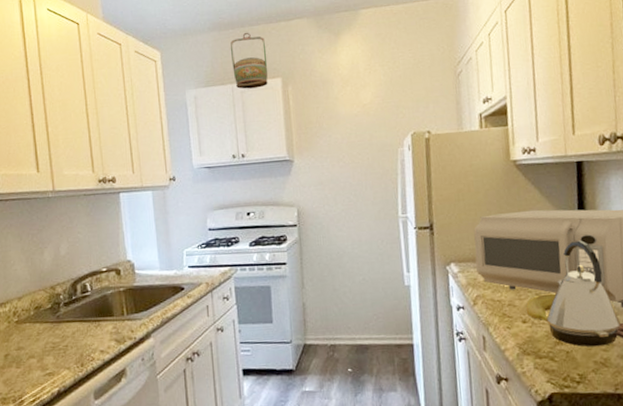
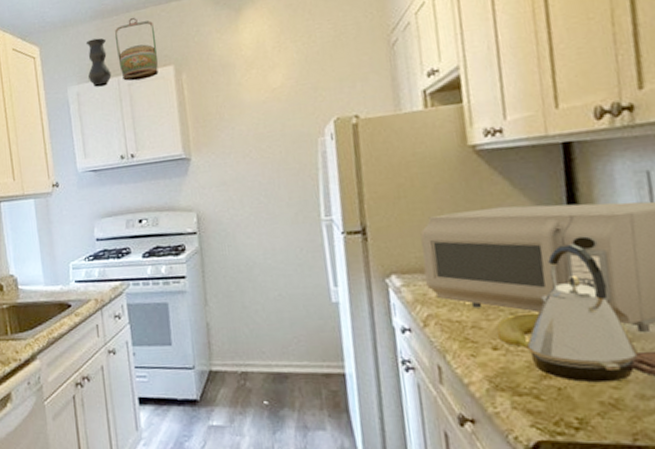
vase: none [203,48,226,93] -> present [85,38,112,88]

